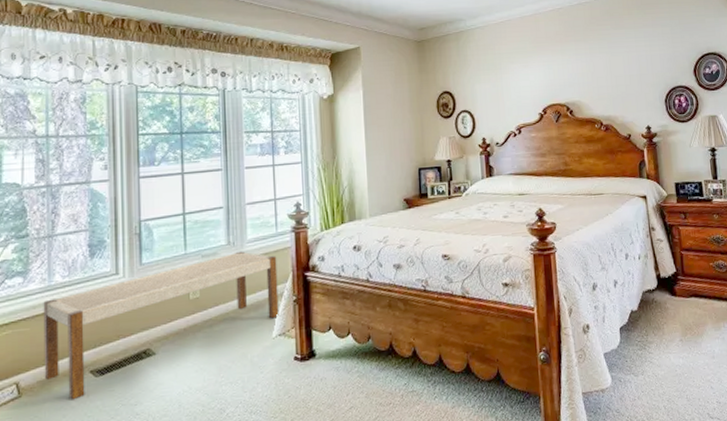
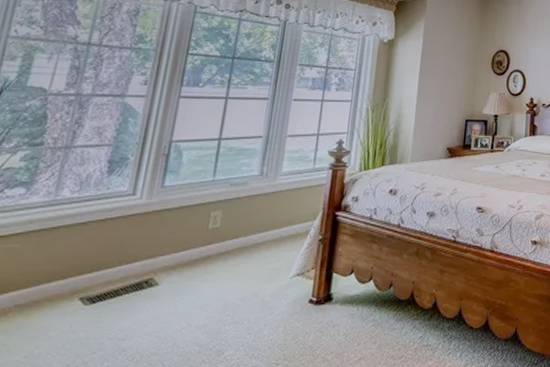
bench: present [43,251,279,400] -> none [24,183,309,329]

